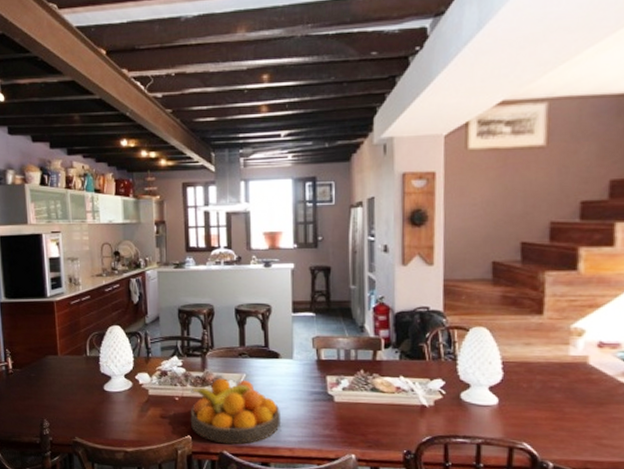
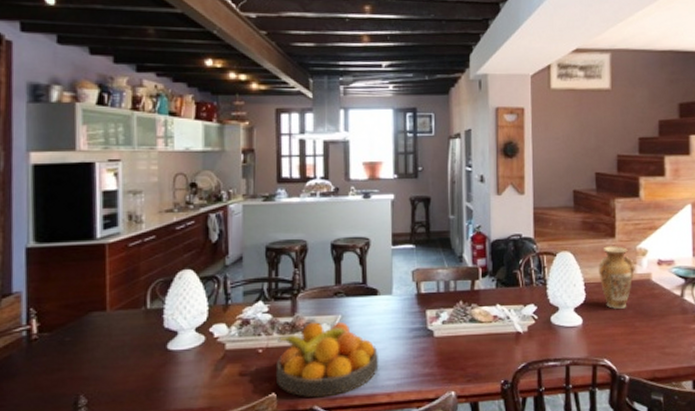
vase: none [520,323,568,392] -> present [599,246,635,309]

